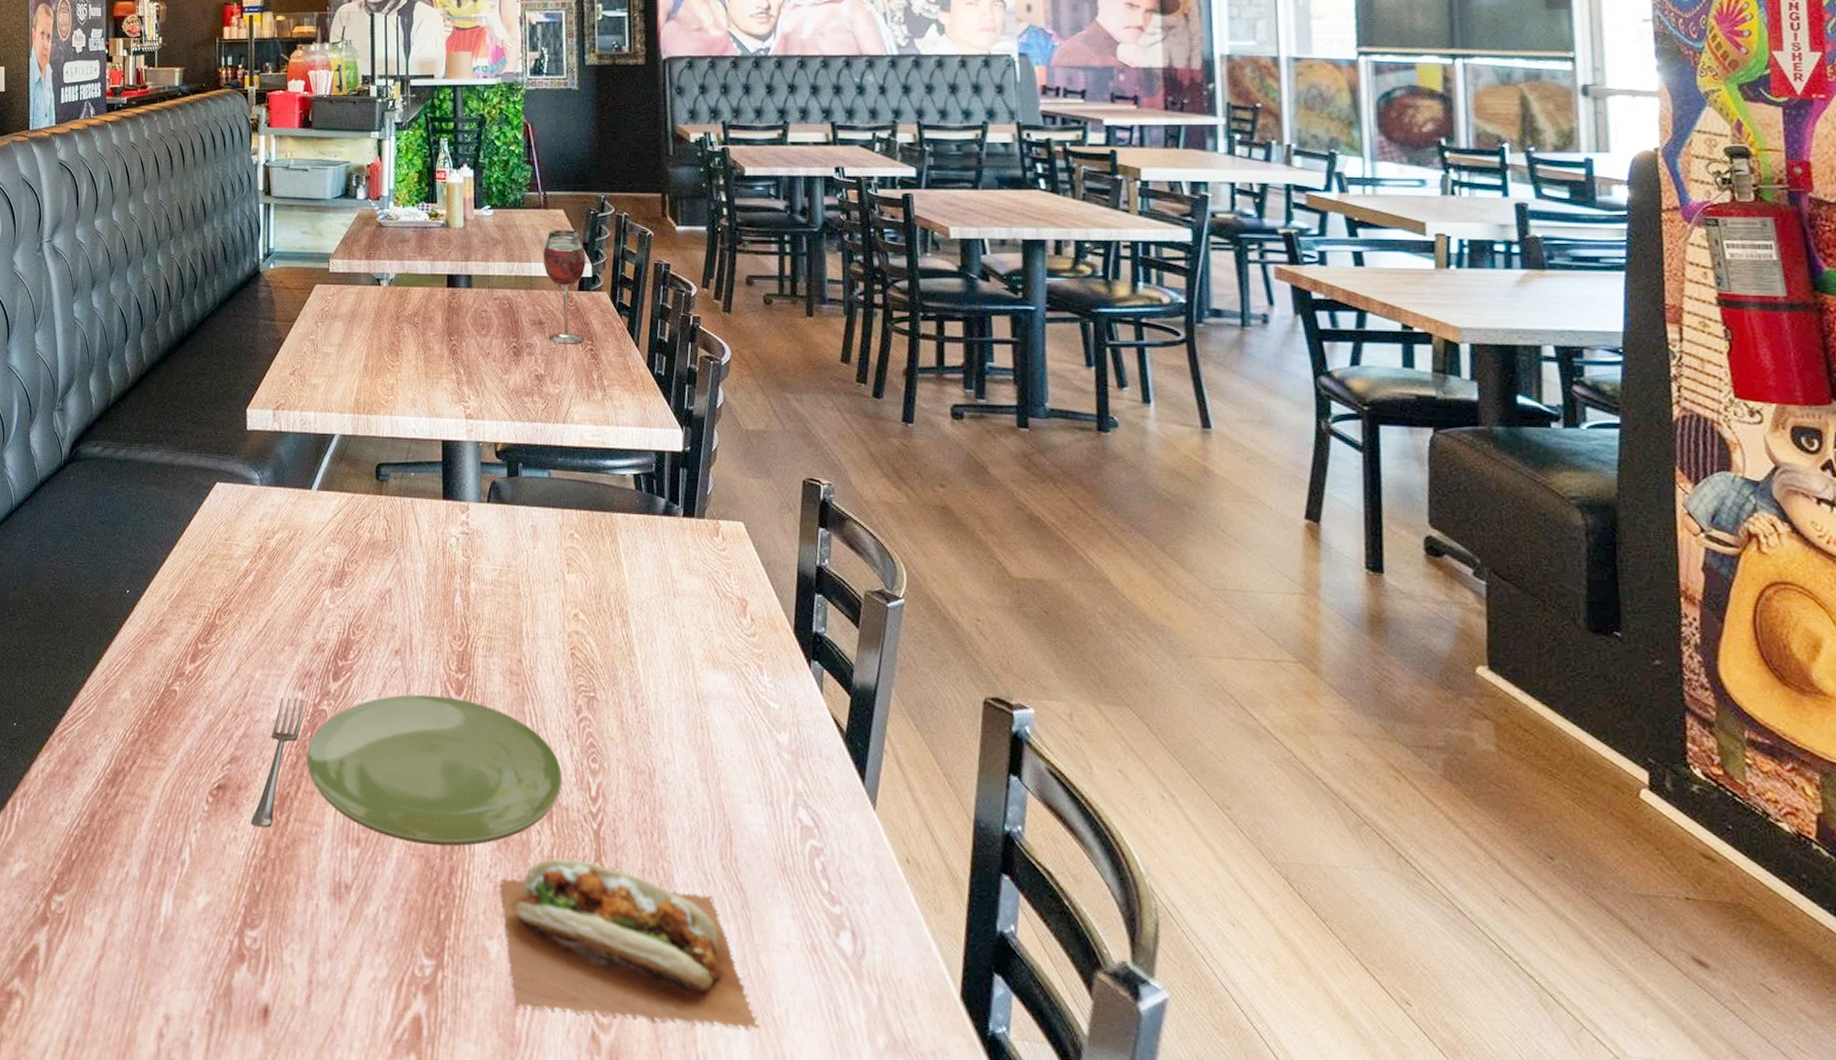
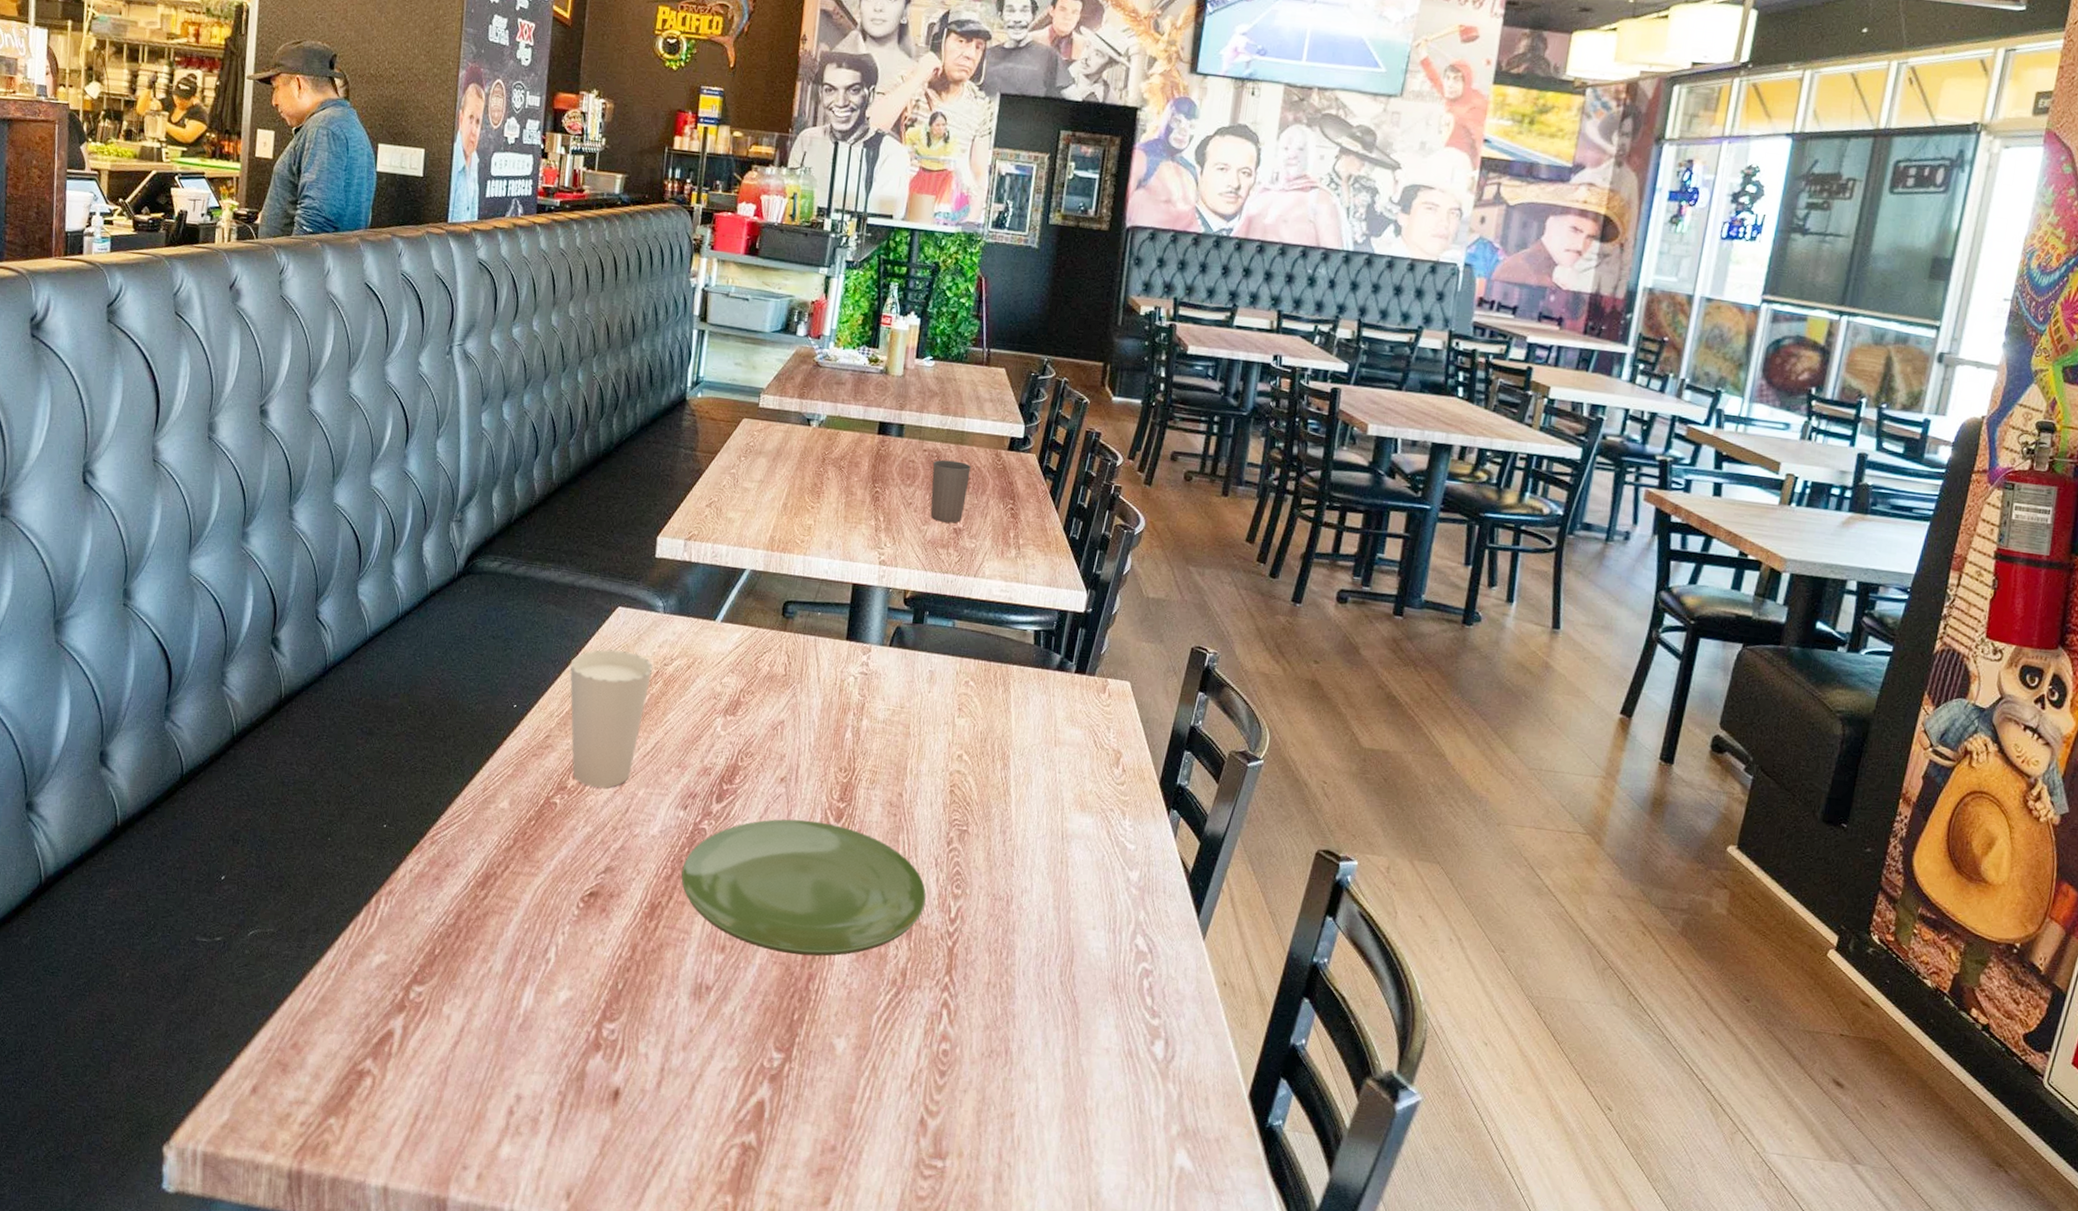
cup: none [176,526,255,672] -> present [570,649,652,788]
fork: present [251,697,304,828] -> none [620,815,685,933]
taco: present [499,857,760,1029] -> none [853,969,1072,1118]
cup: none [505,306,544,370] -> present [930,459,971,524]
wineglass: present [542,230,586,344] -> none [971,387,1021,502]

